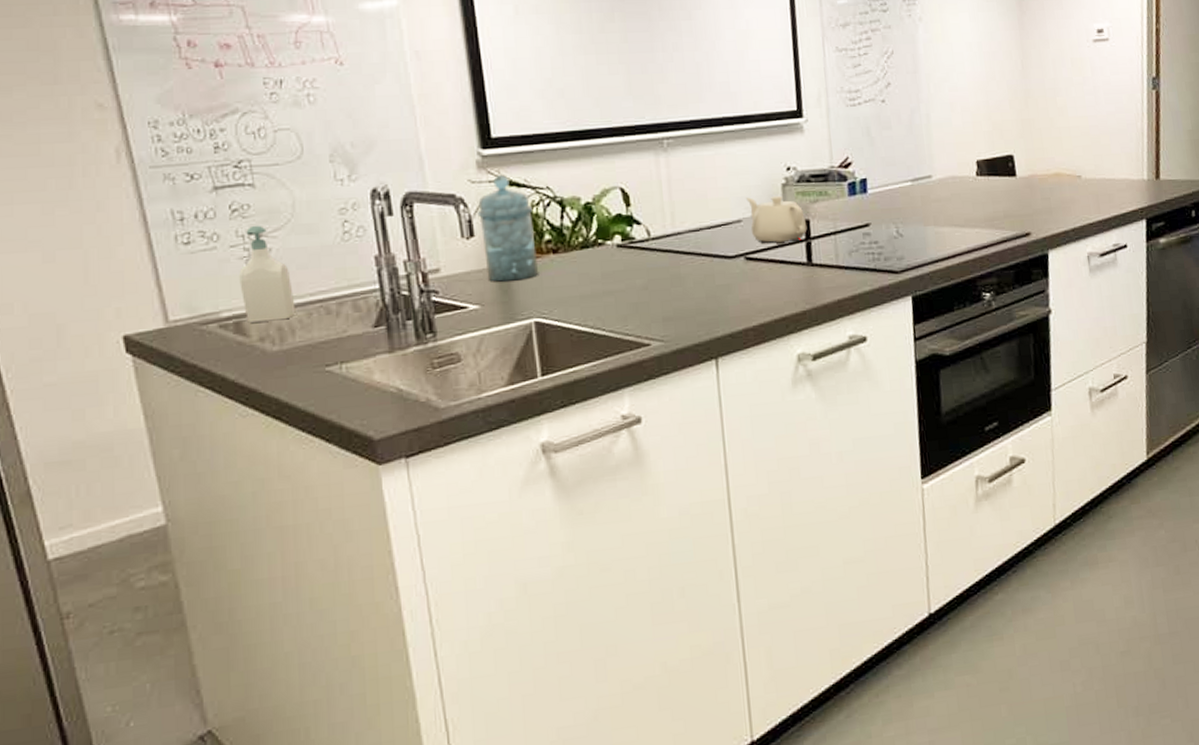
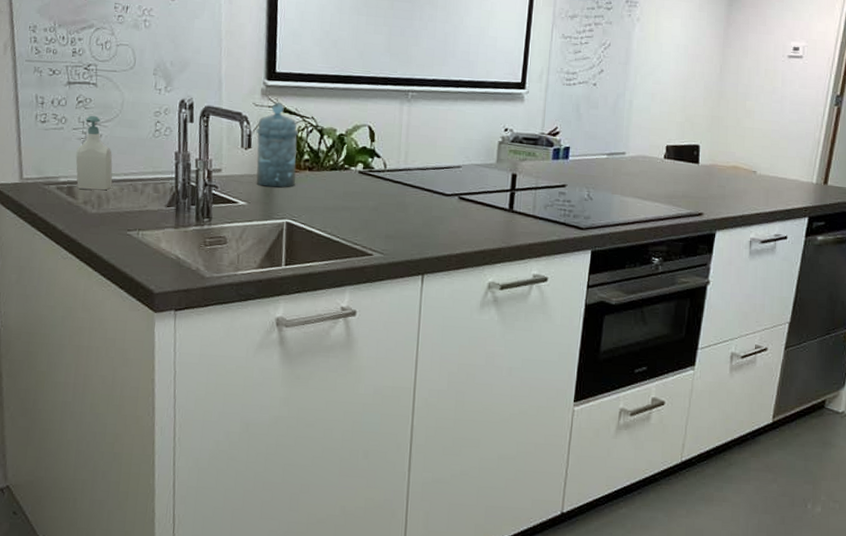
teapot: present [746,195,808,245] -> none [467,148,514,191]

